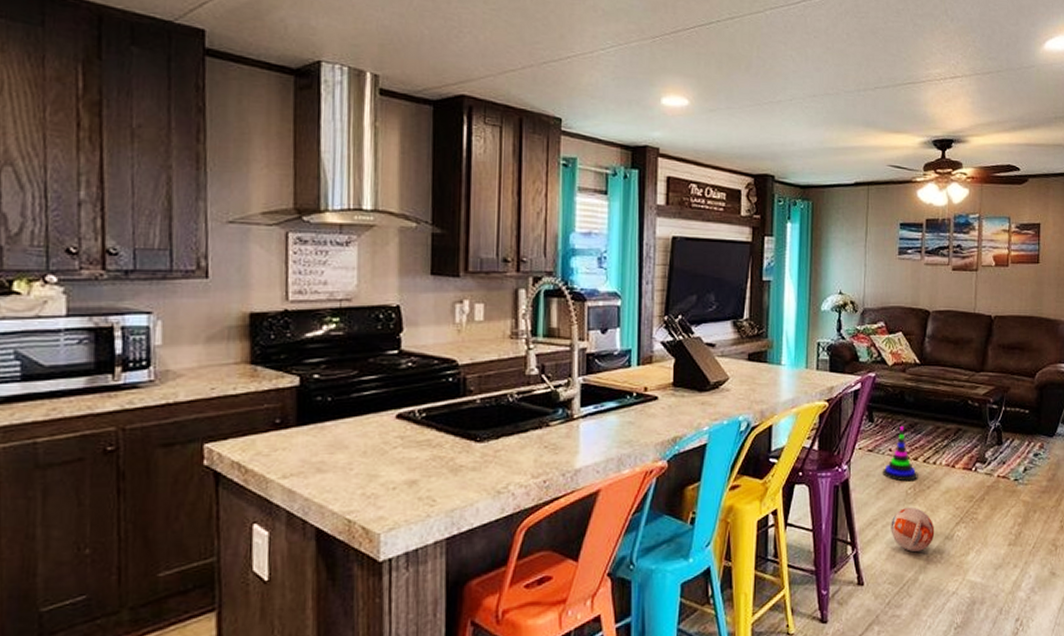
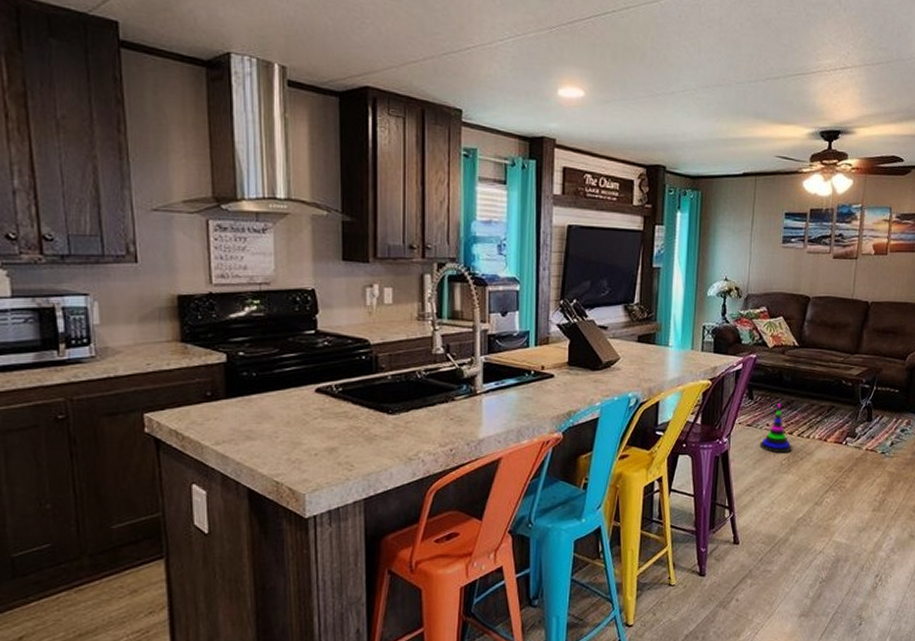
ball: present [891,506,935,552] -> none [765,476,806,515]

